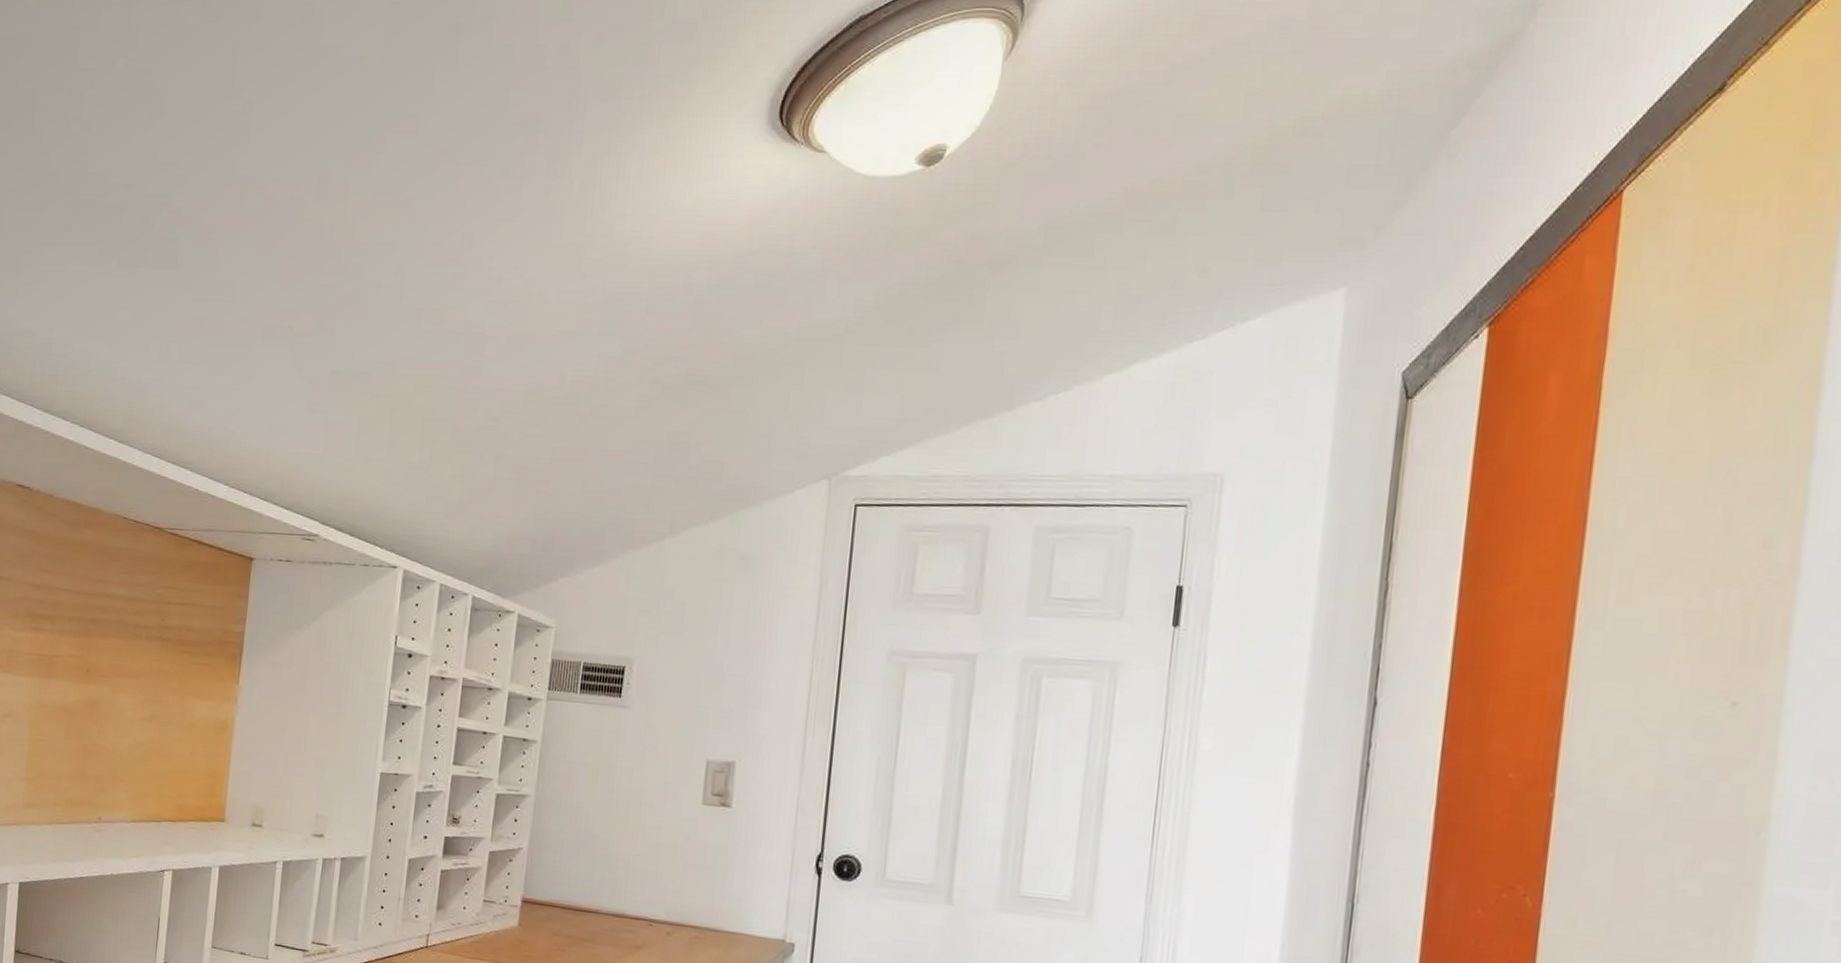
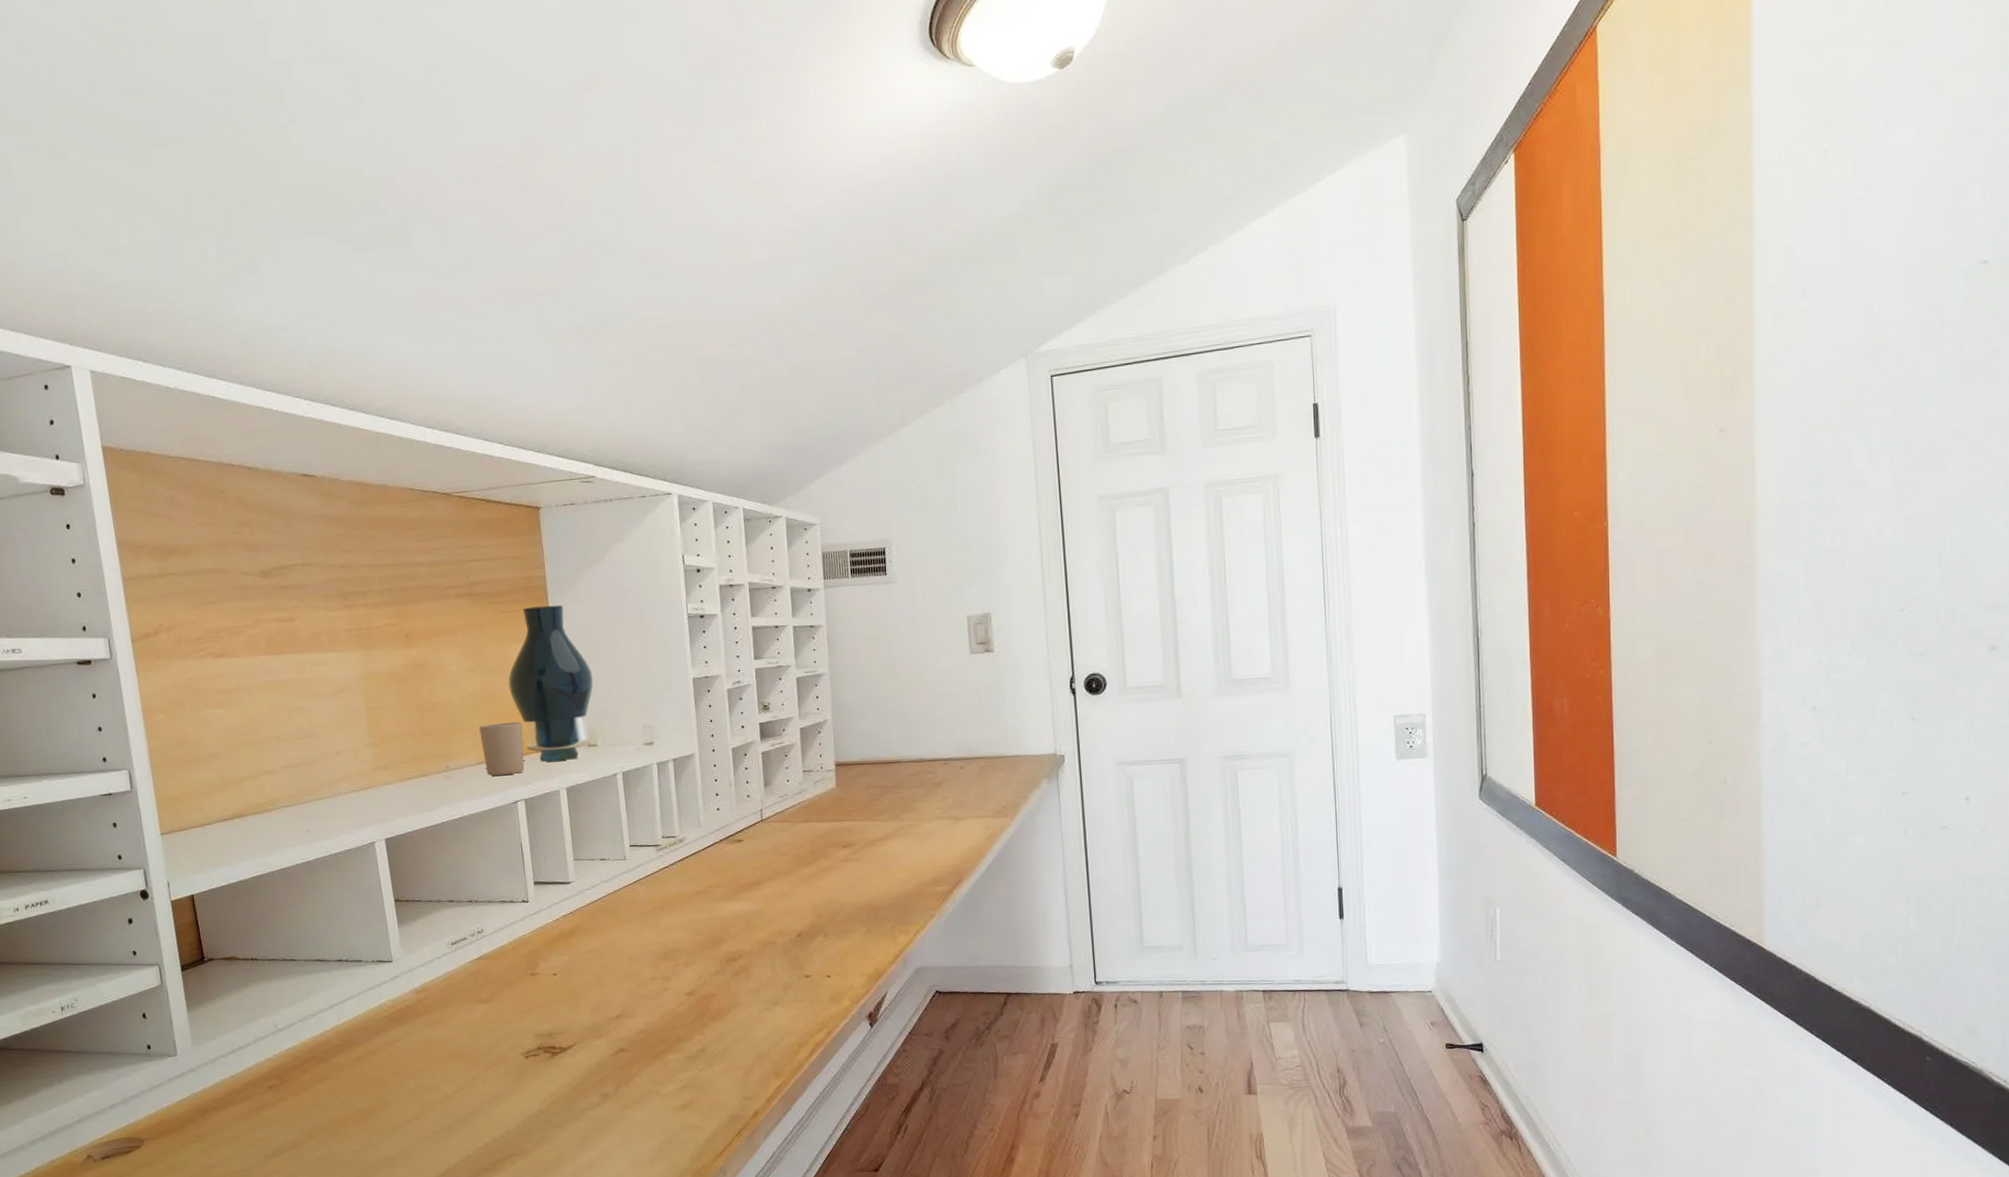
mug: none [139,780,187,840] -> present [479,721,525,776]
vase: none [181,662,273,837] -> present [508,605,594,762]

